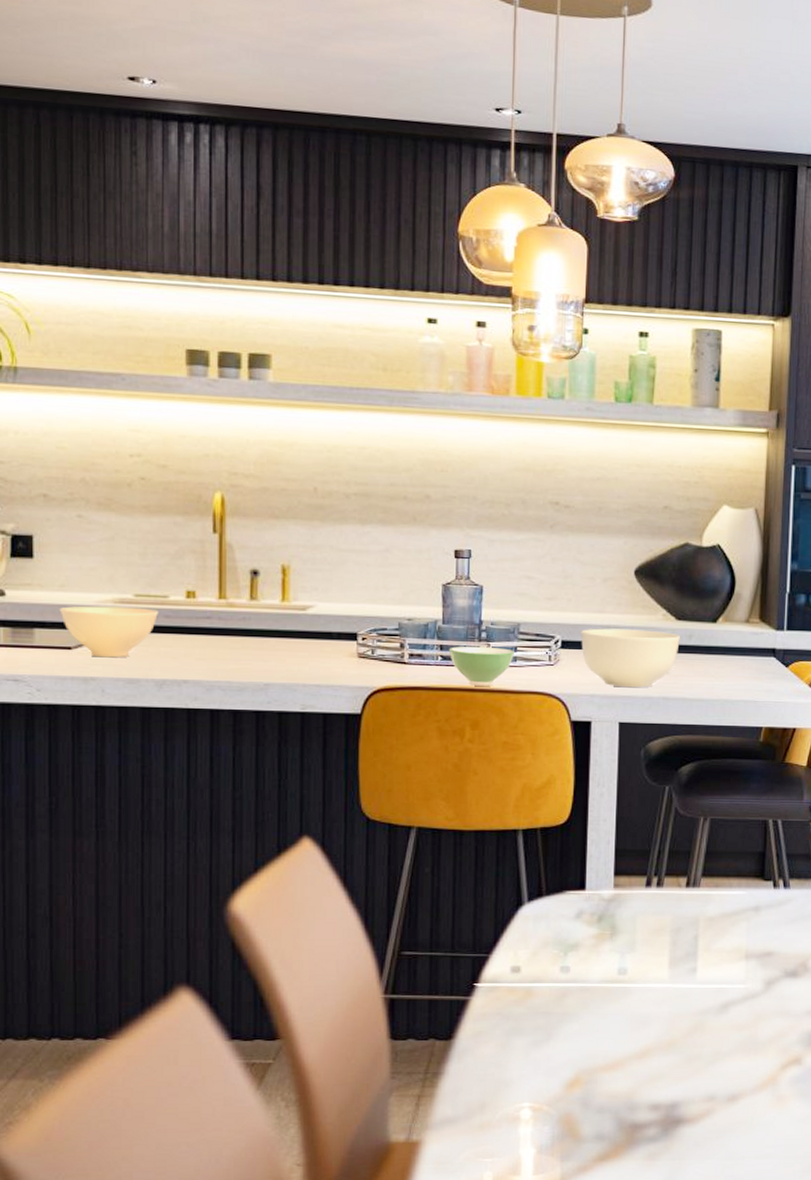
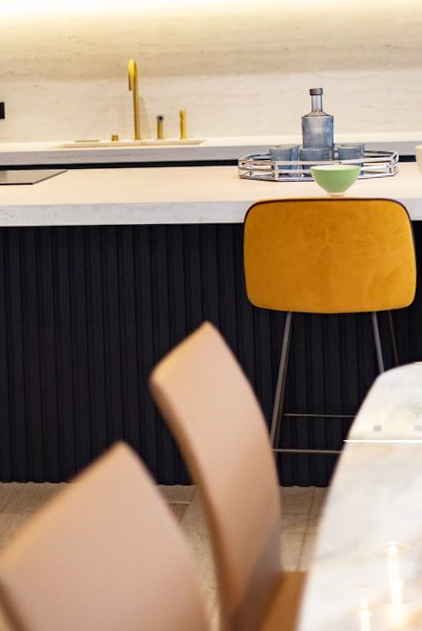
bowl: present [59,606,159,658] -> none [24,150,93,190]

